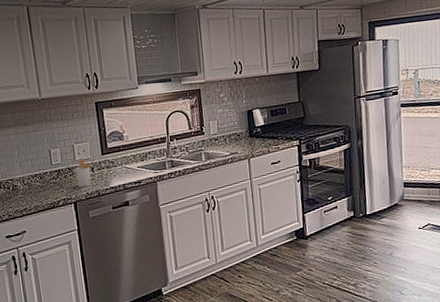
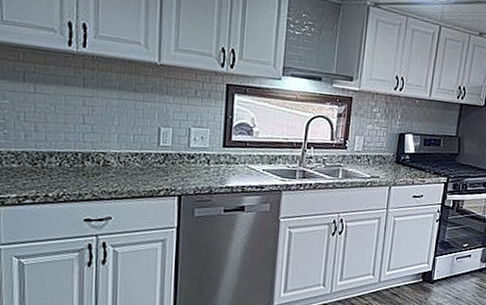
utensil holder: present [75,157,96,188] -> none [186,145,214,181]

